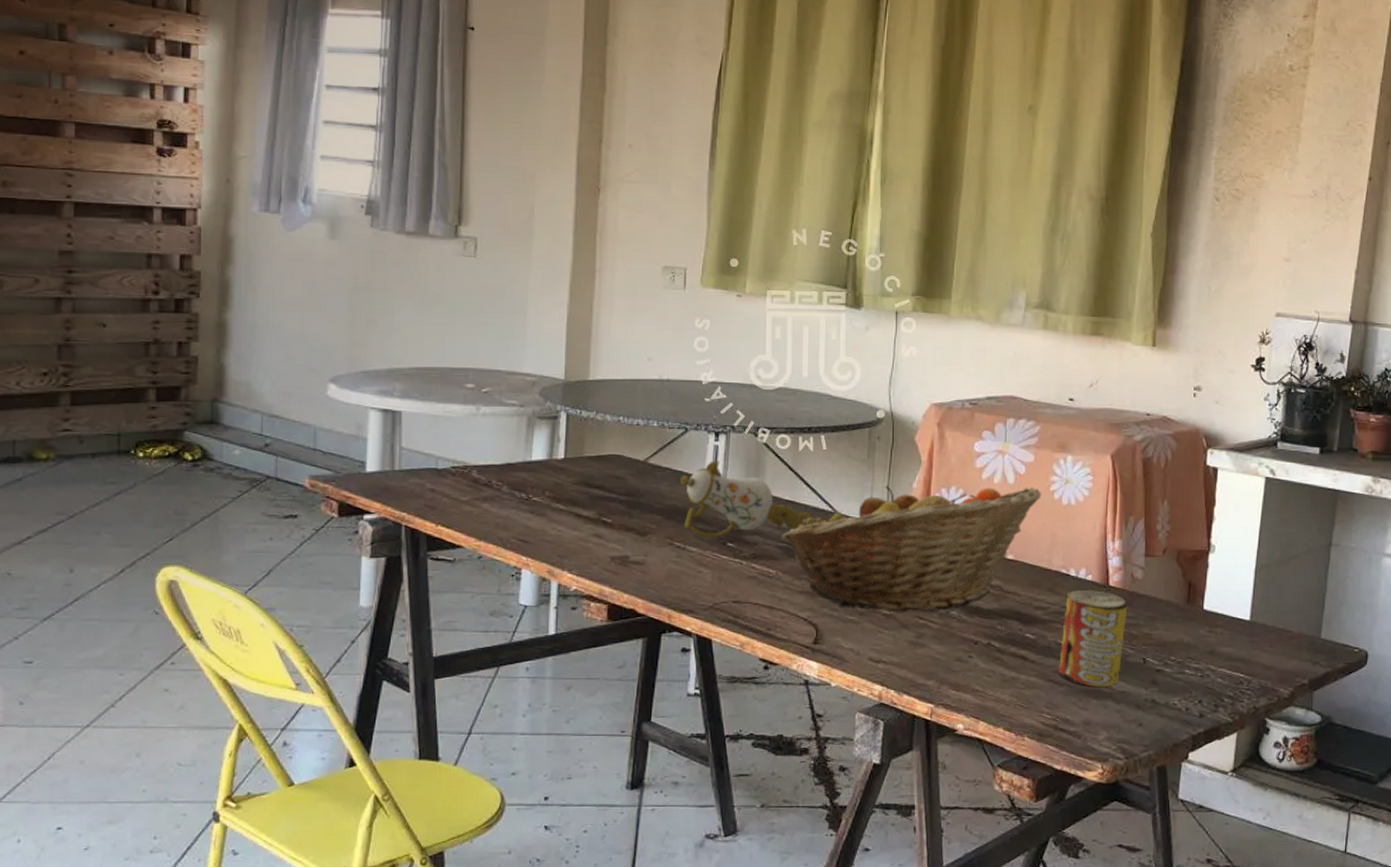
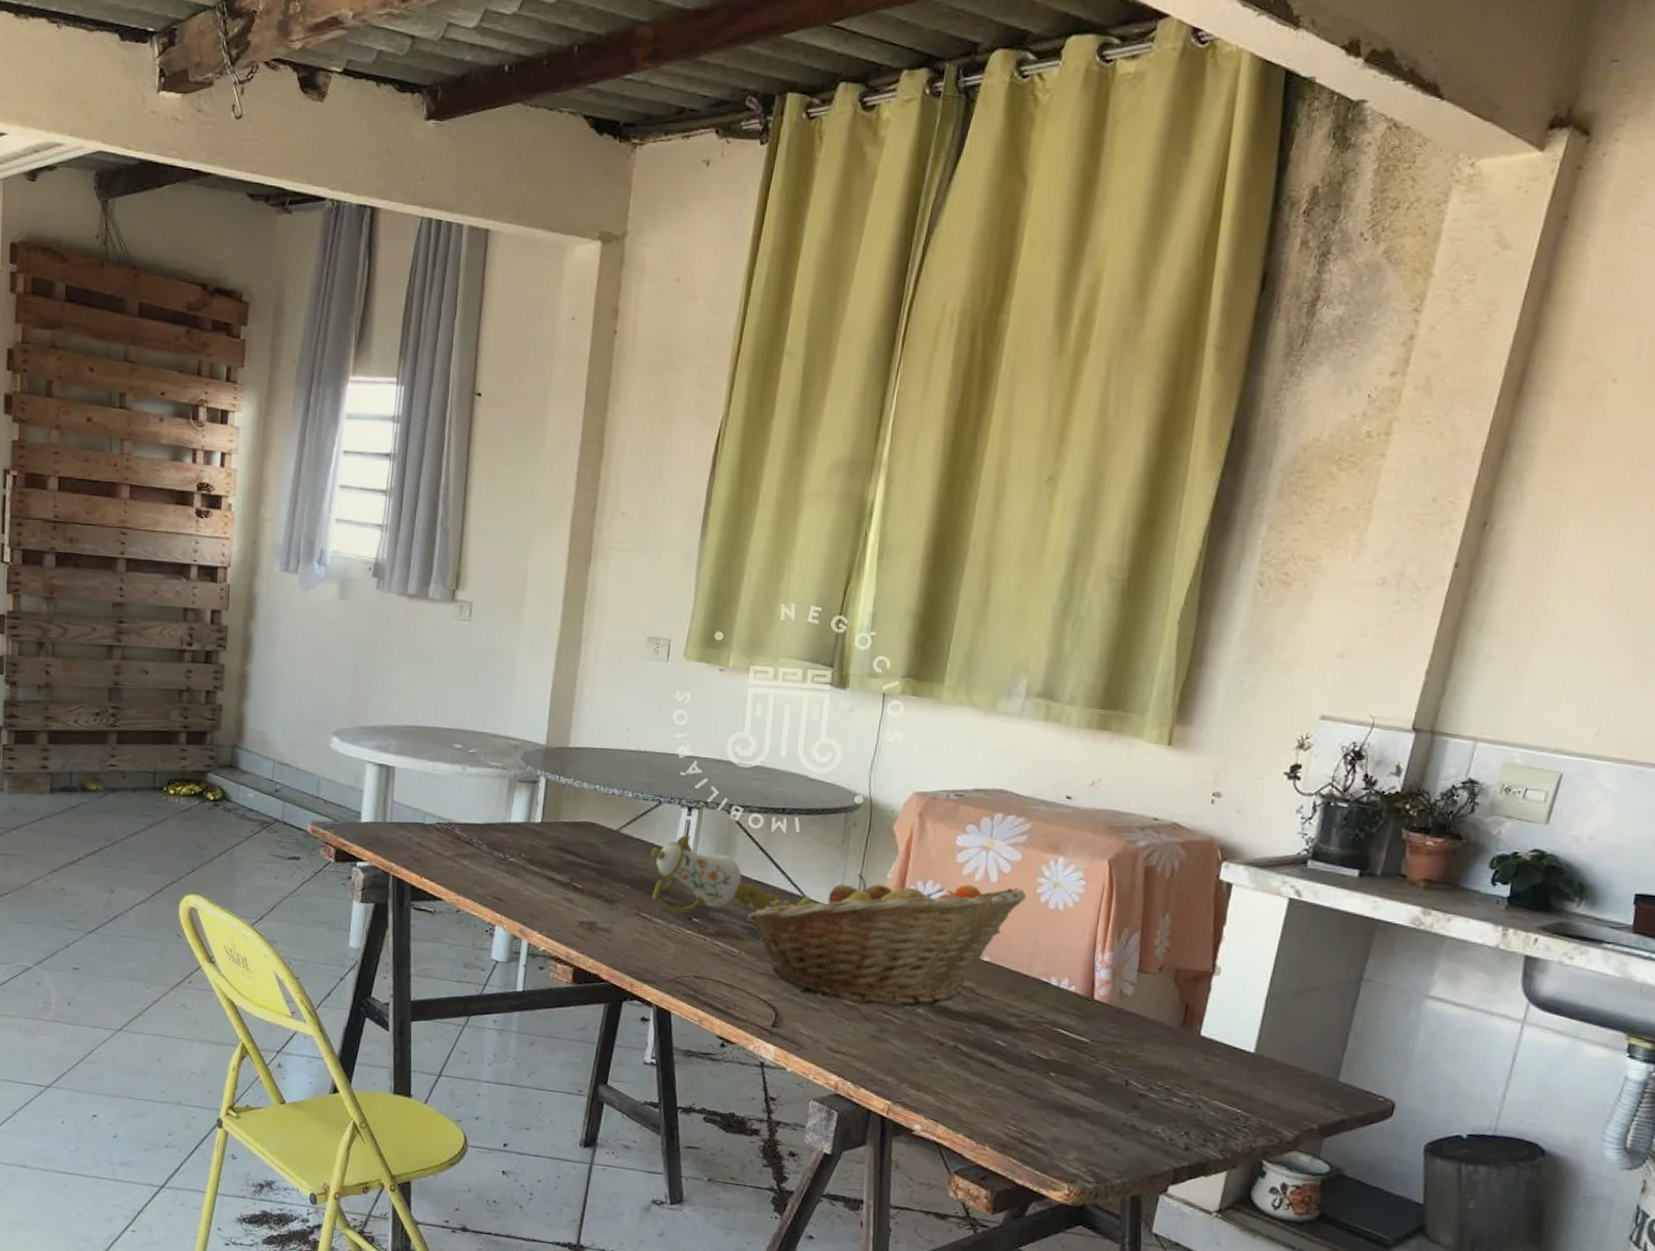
beverage can: present [1059,589,1128,687] -> none [1029,1000,1114,1105]

